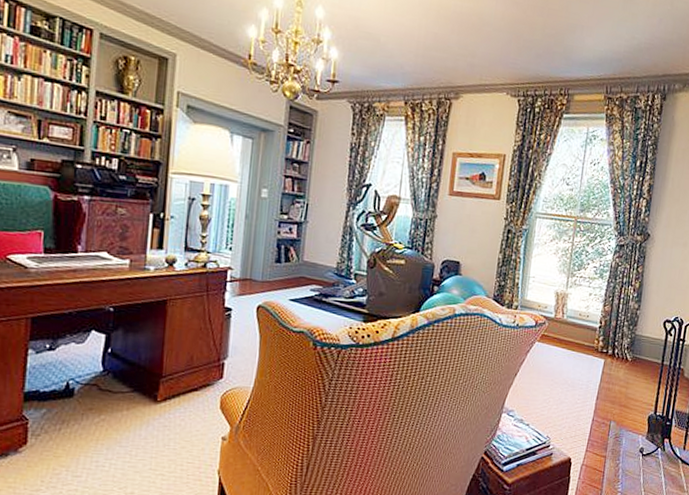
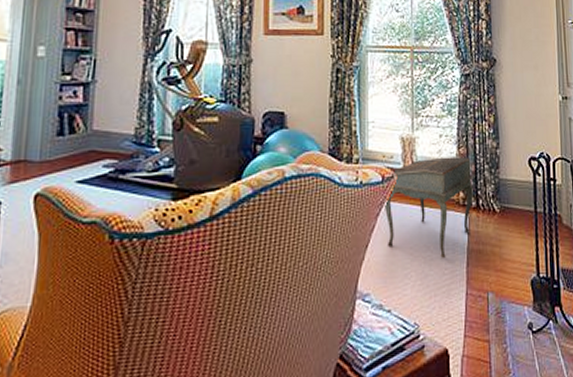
writing desk: none [533,312,614,392] -> present [383,157,474,259]

